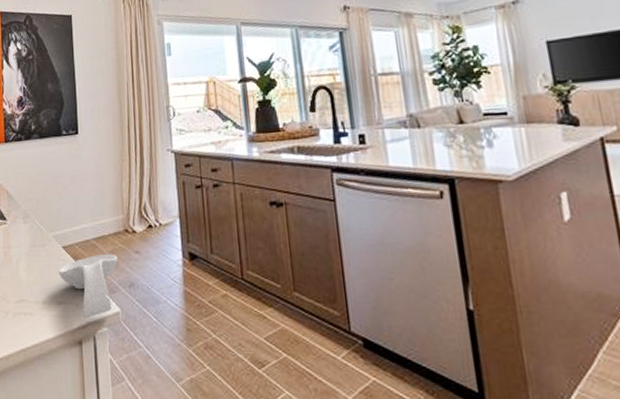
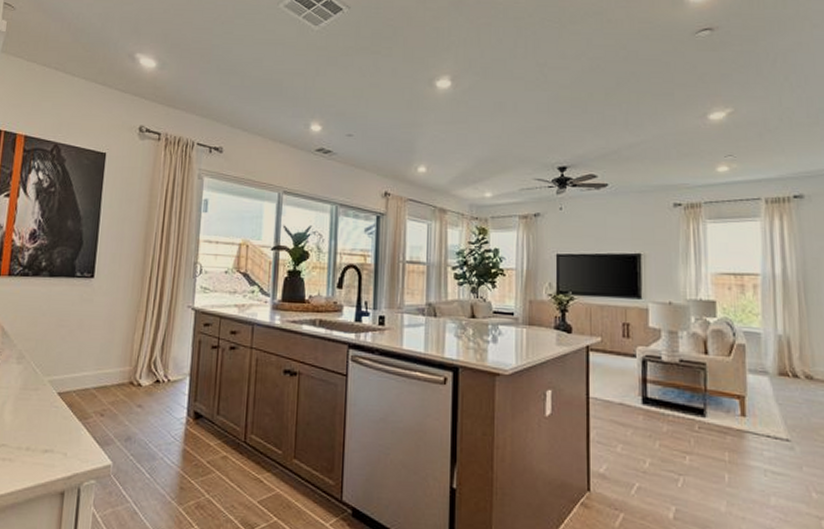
spoon rest: present [58,254,118,319] -> none [48,405,118,470]

